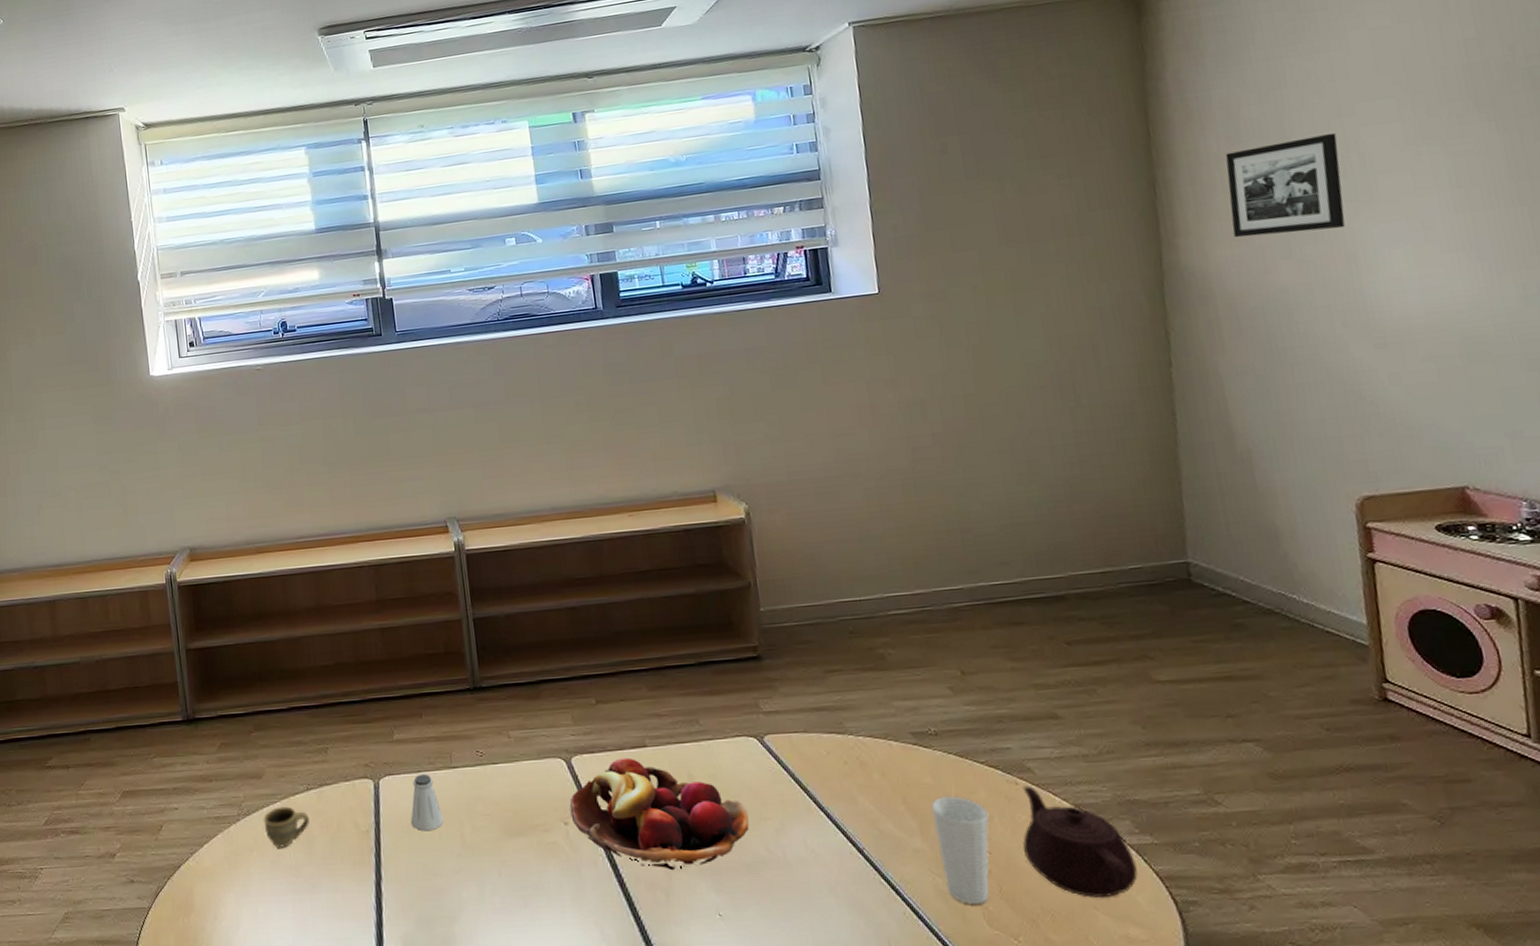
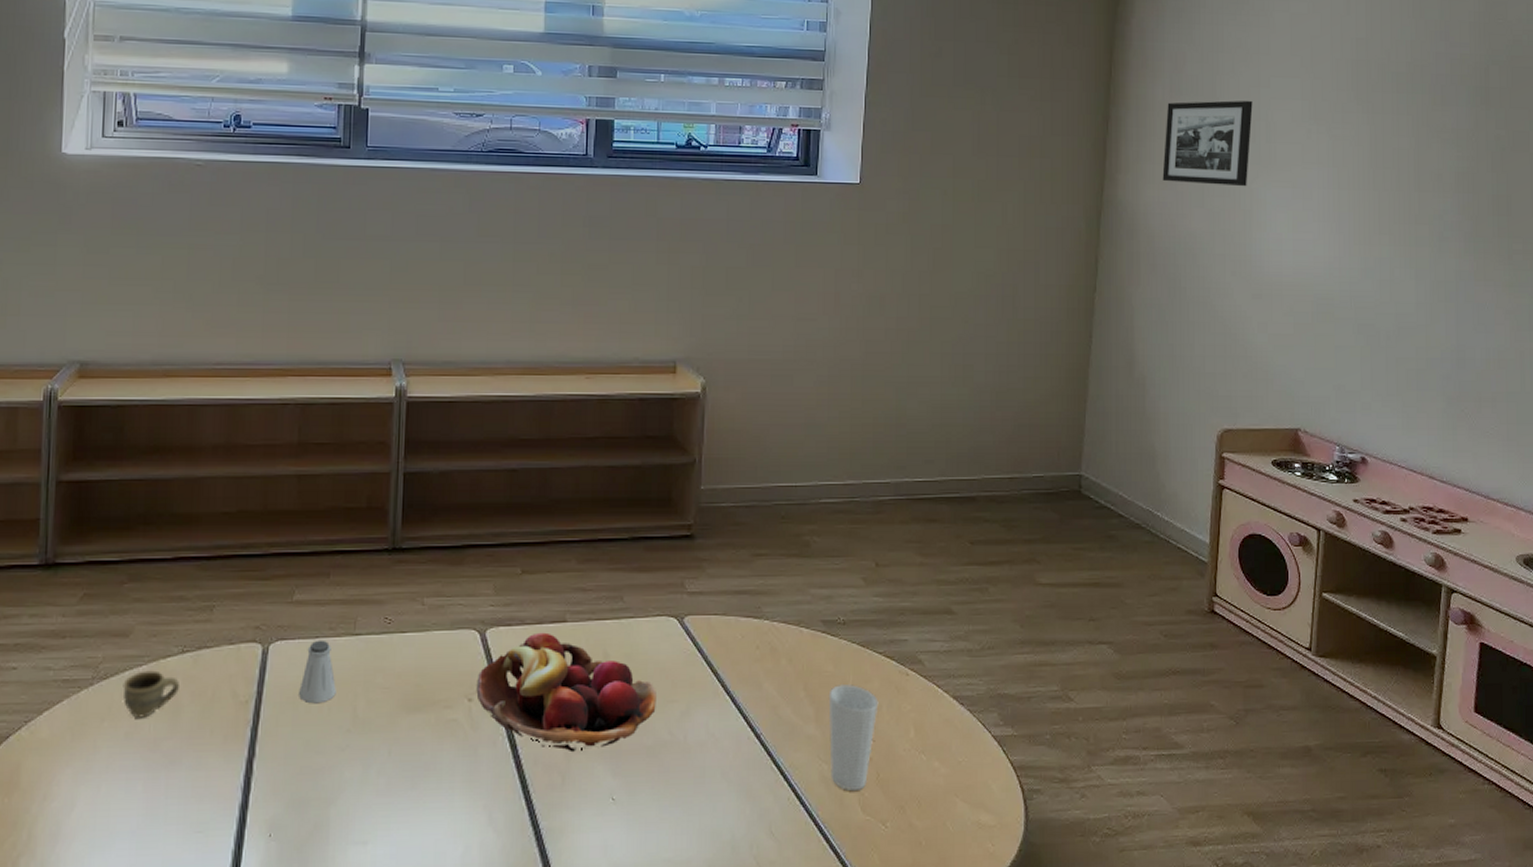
teapot: present [1022,786,1138,899] -> none [904,677,996,786]

